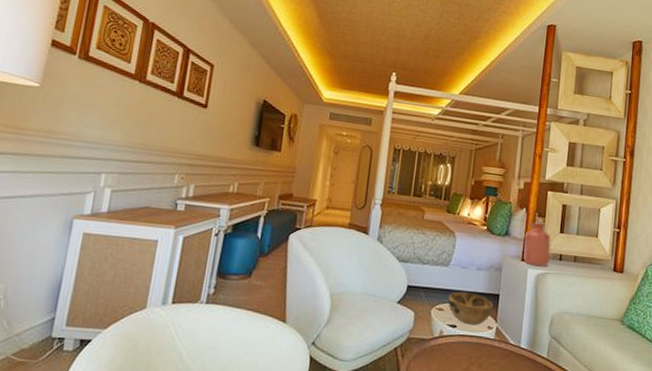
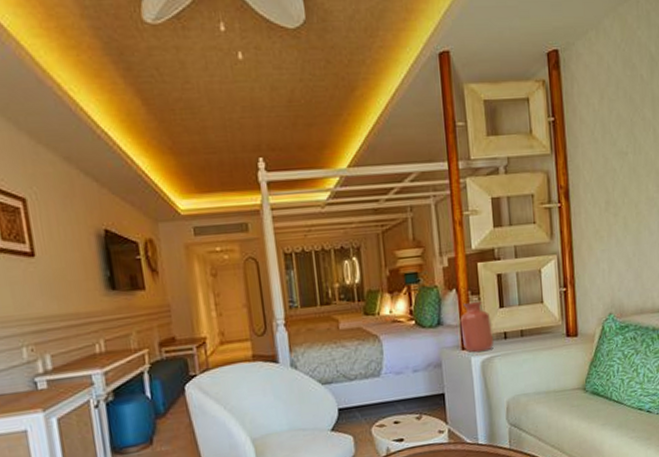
decorative bowl: present [448,291,493,326] -> none [387,398,441,435]

